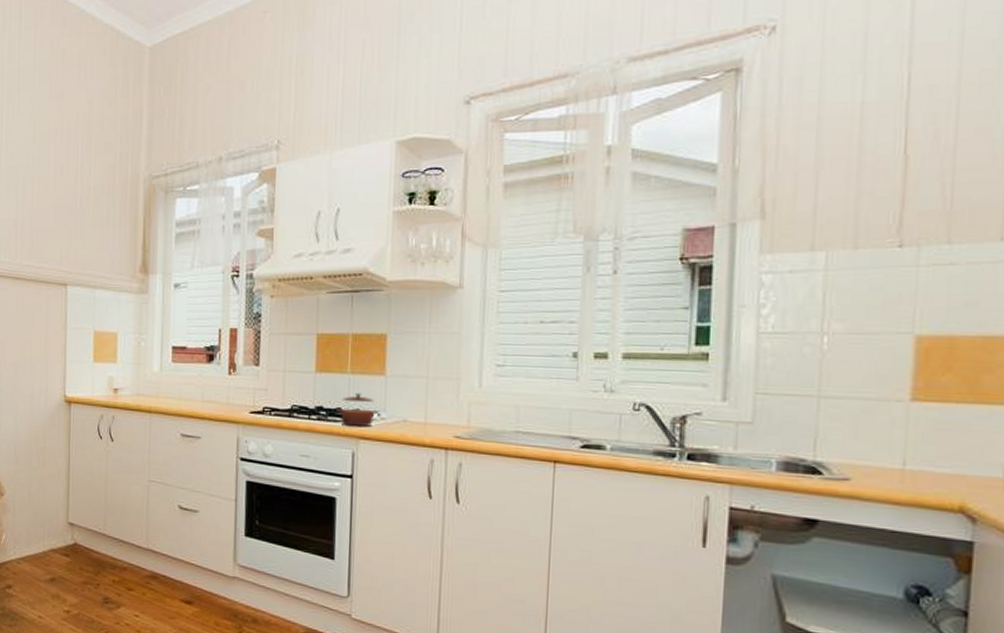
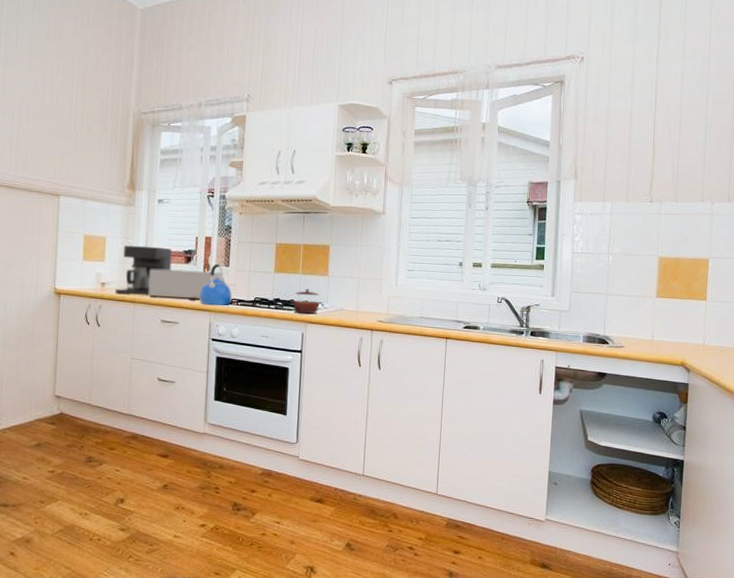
coffee maker: none [128,341,192,405] -> present [114,245,173,296]
toaster: none [165,370,252,409] -> present [148,268,223,300]
kettle: none [225,363,264,417] -> present [199,264,233,306]

